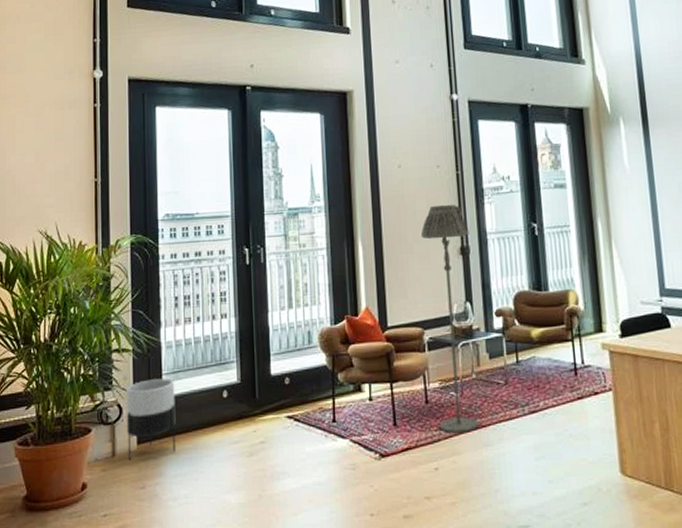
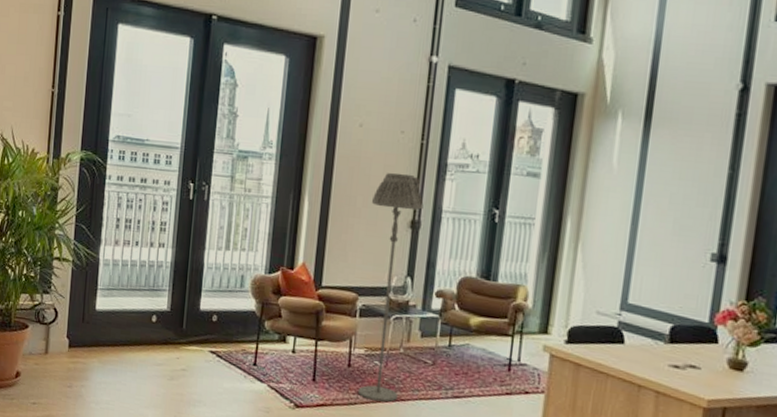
planter: present [125,378,176,461] -> none [59,291,109,361]

